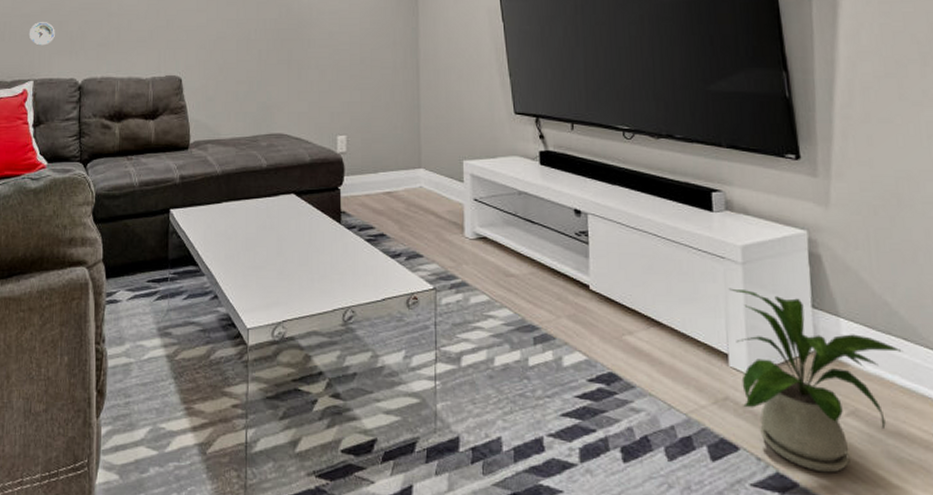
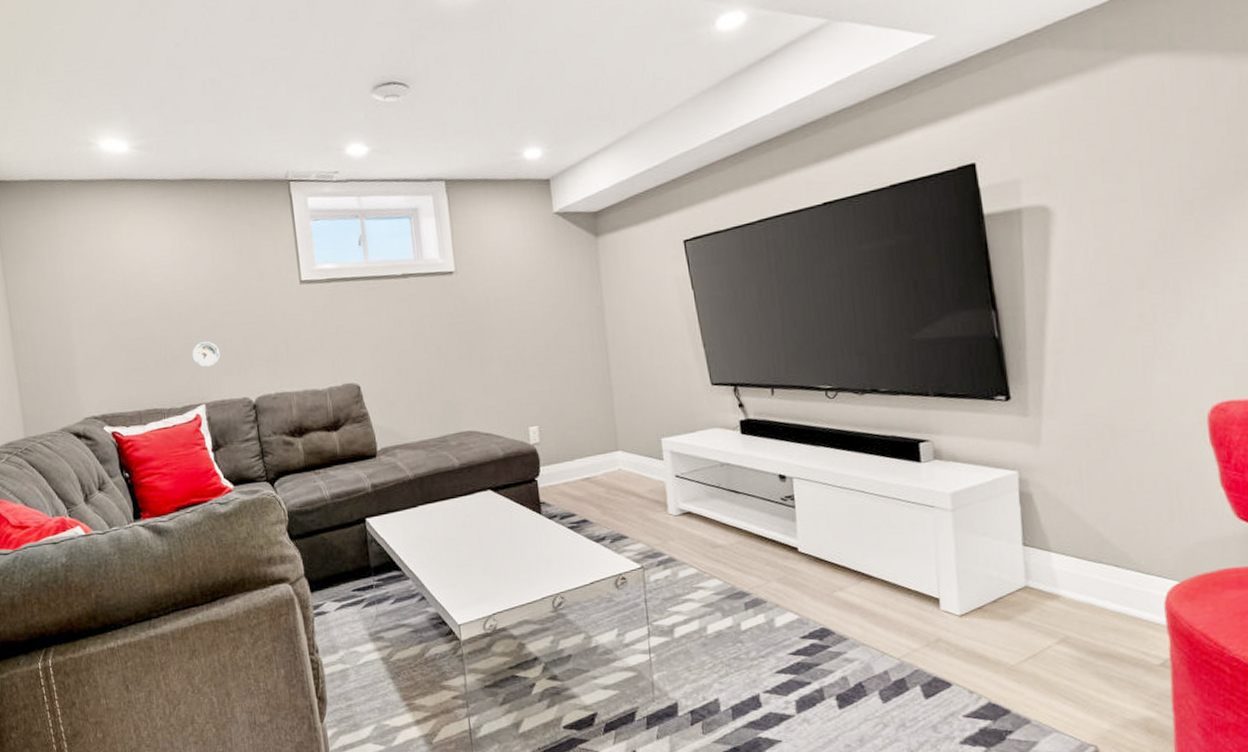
house plant: present [729,288,904,473] -> none [939,535,1115,698]

